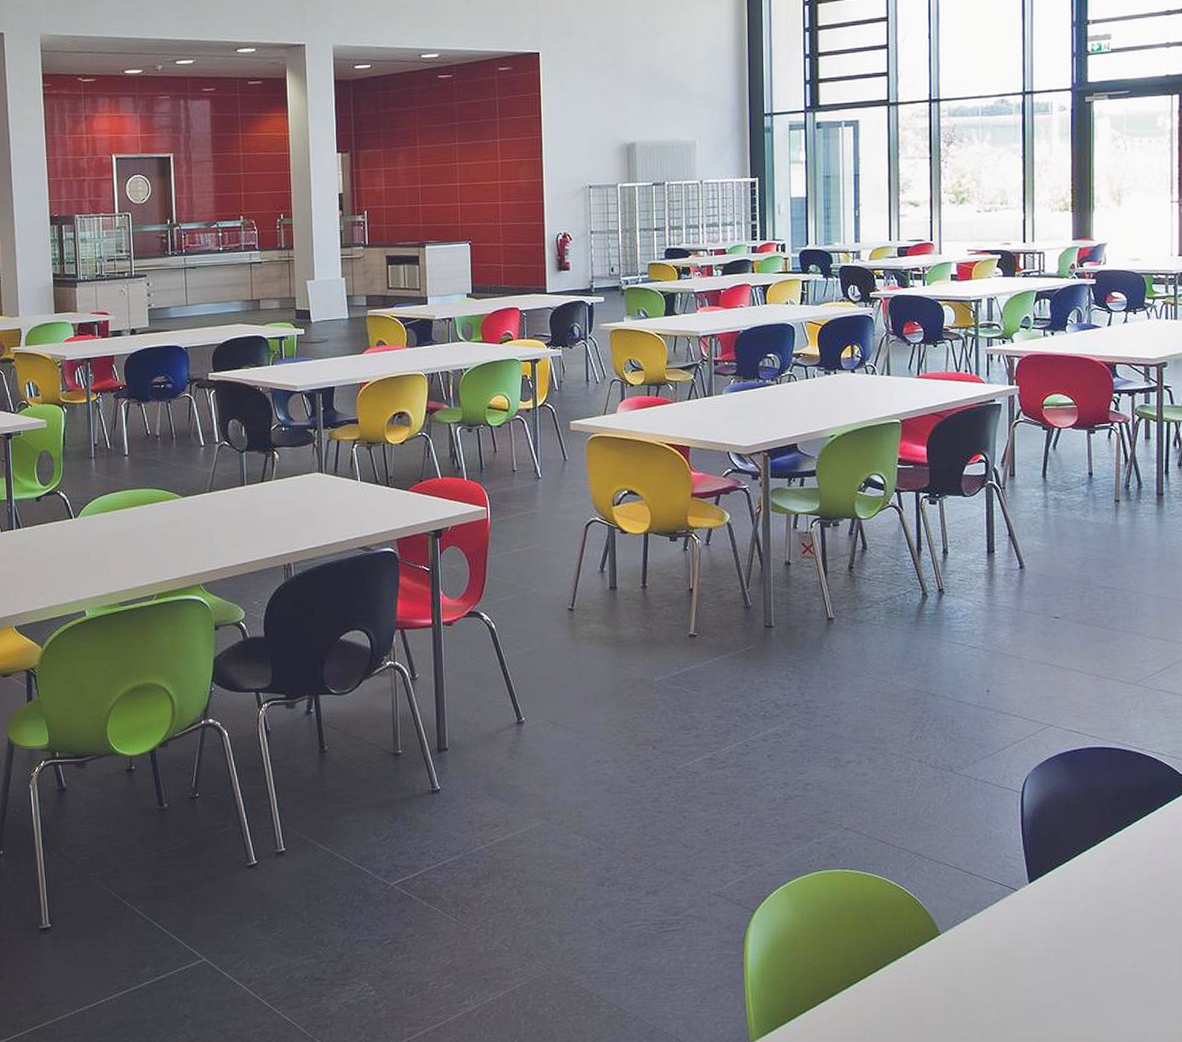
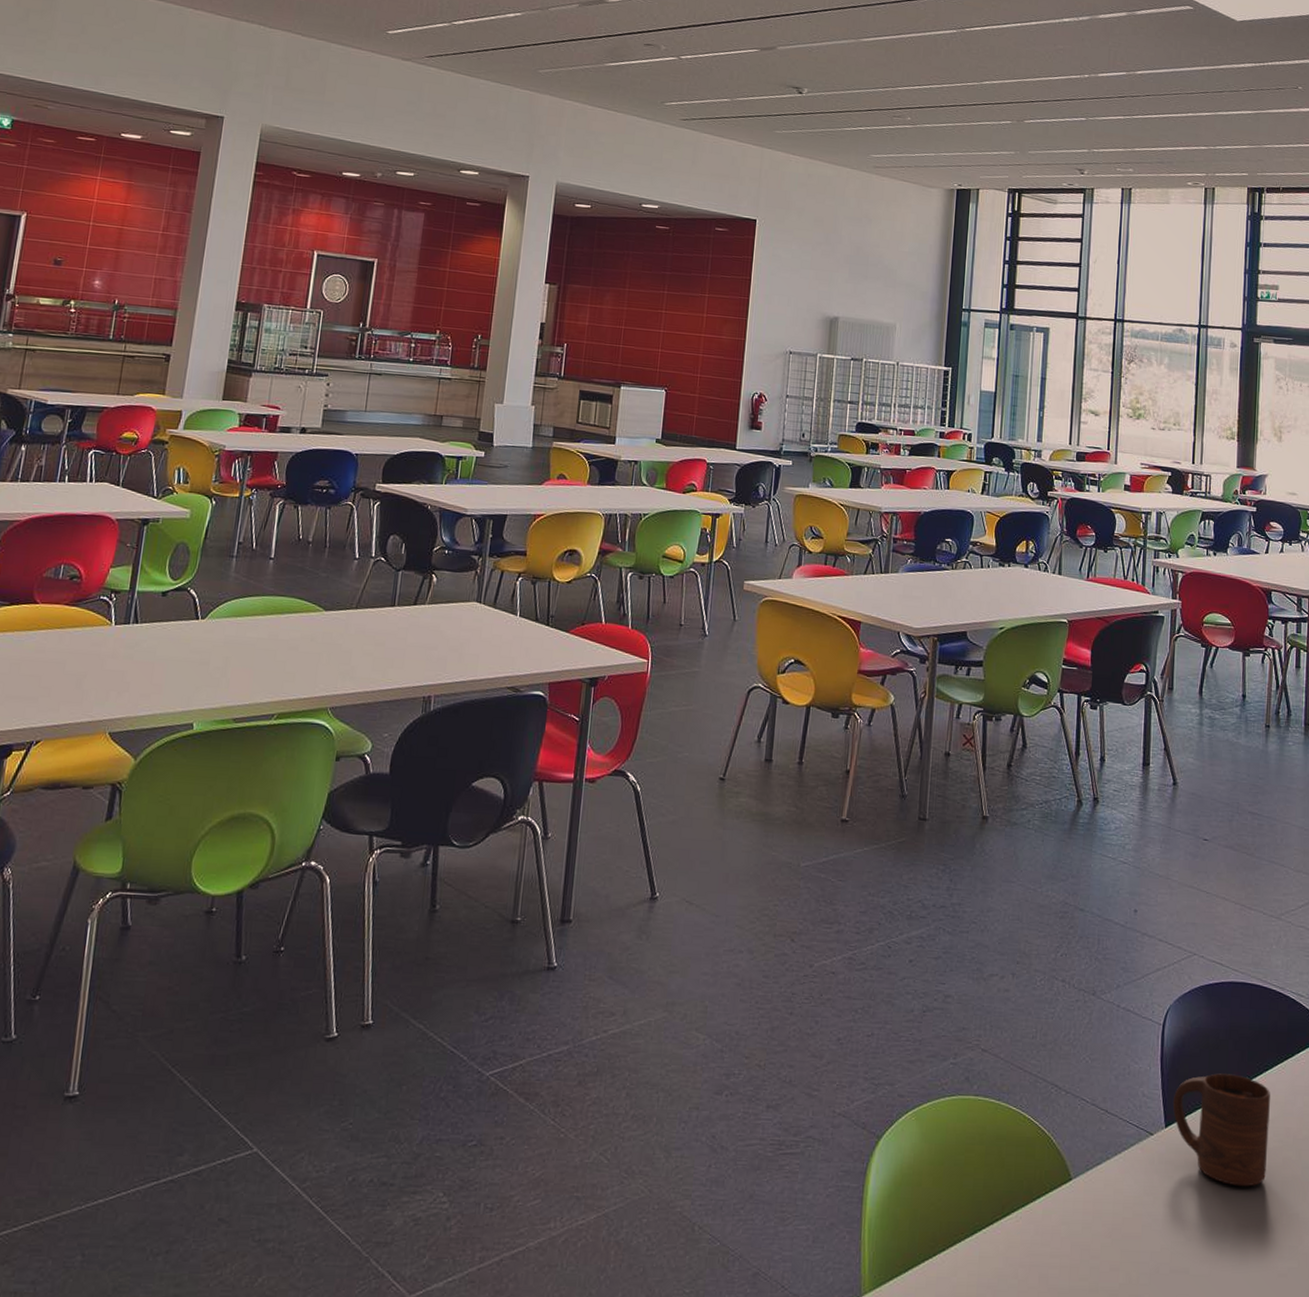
cup: none [1035,831,1134,930] -> present [1172,1073,1270,1187]

